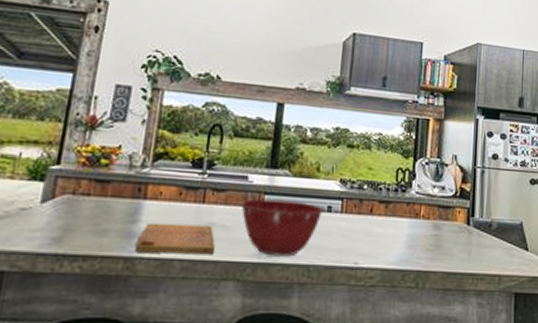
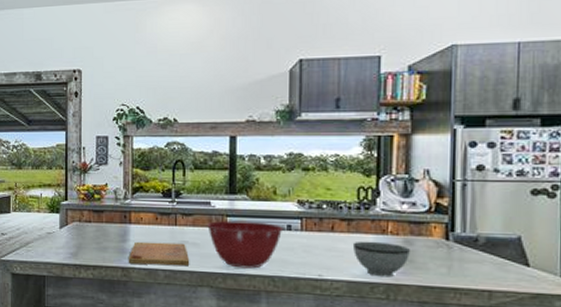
bowl: none [388,225,438,264] -> present [352,241,410,278]

